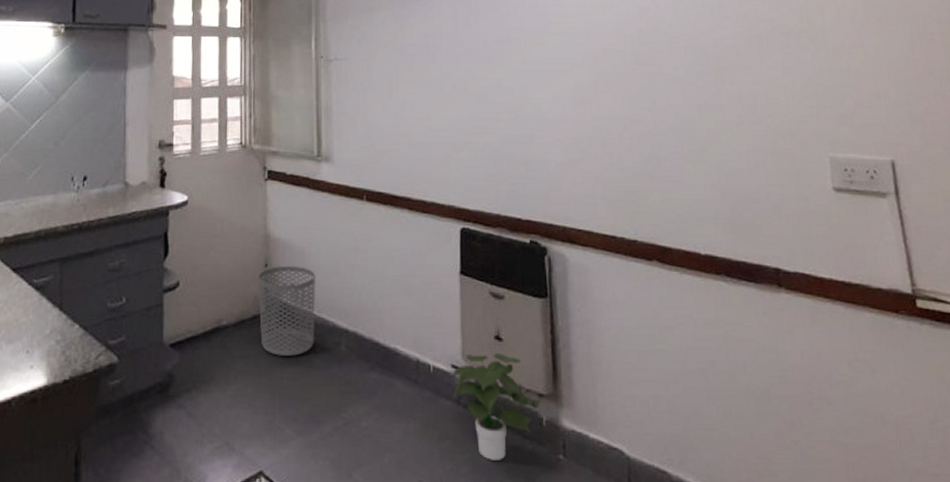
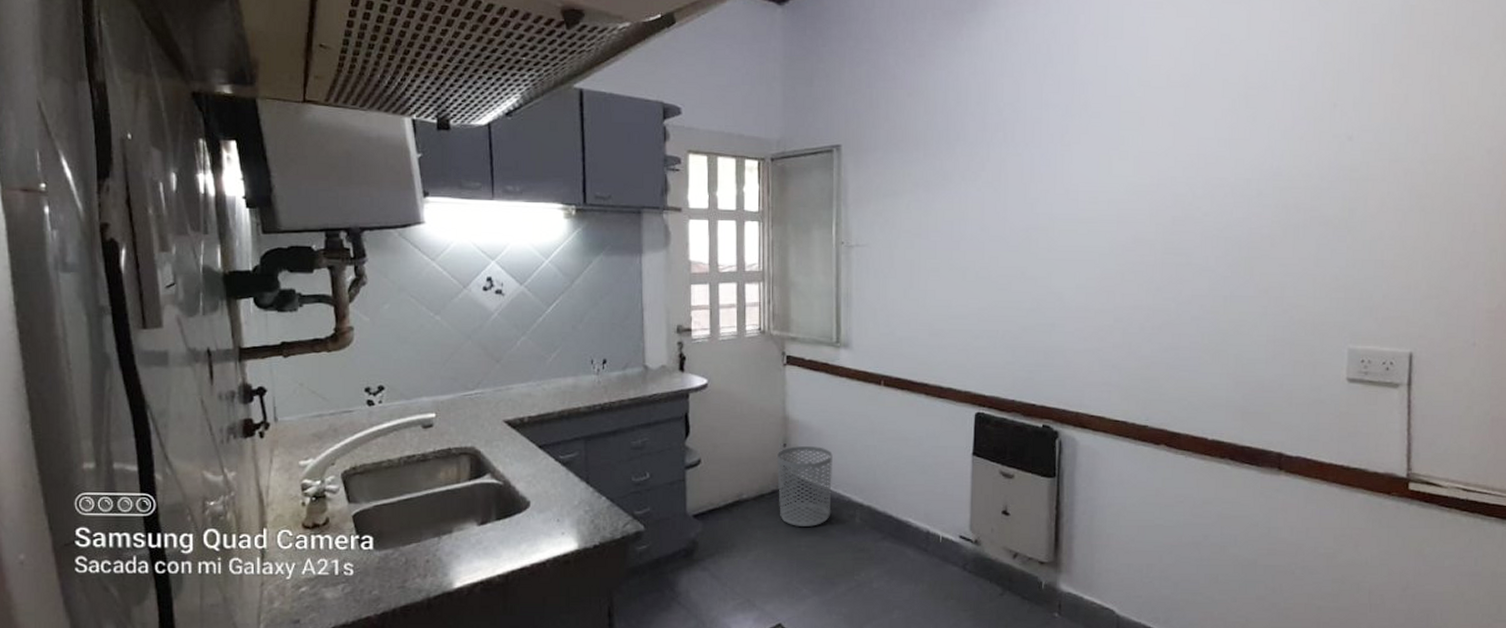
potted plant: present [452,353,542,460] -> none [959,526,1043,617]

